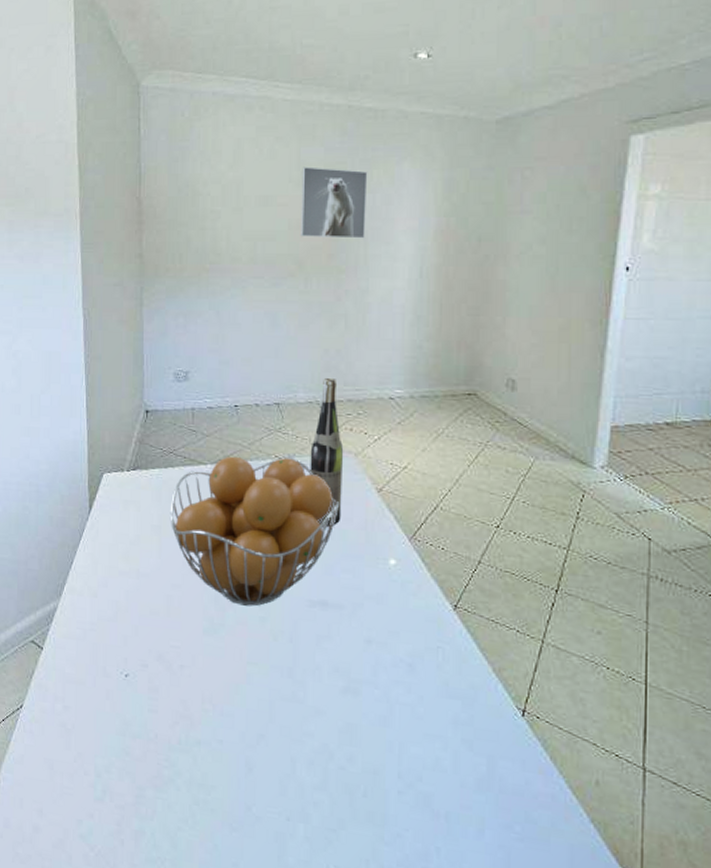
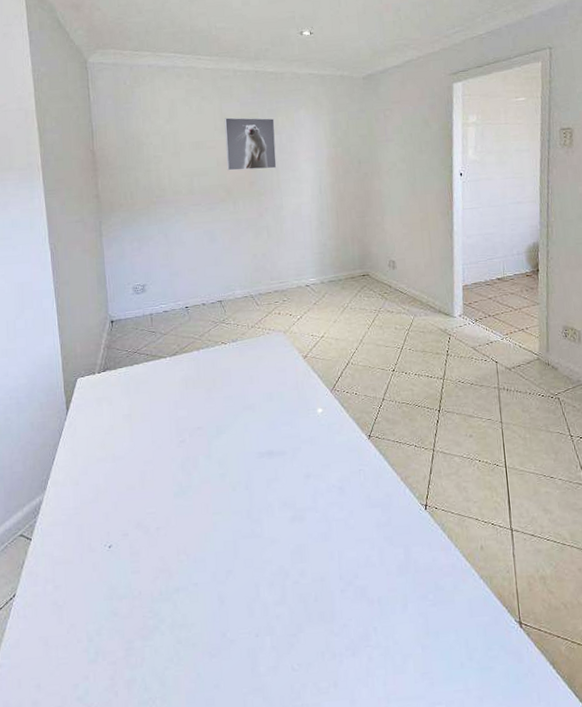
fruit basket: present [169,456,340,607] -> none [138,342,276,468]
wine bottle: present [310,377,344,526] -> none [249,275,278,391]

